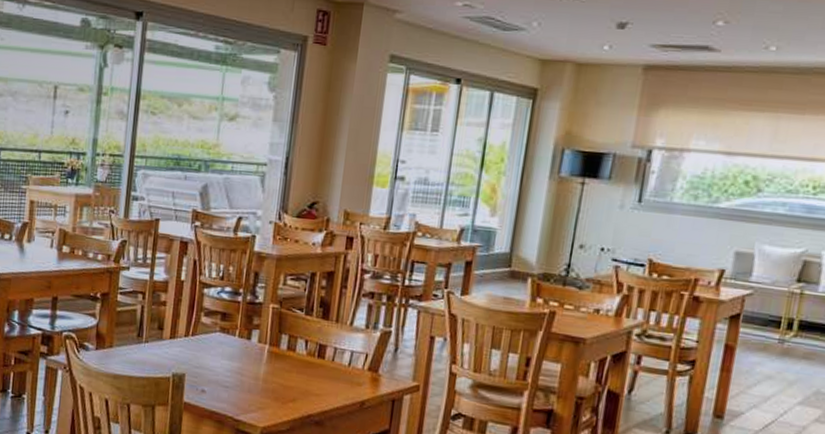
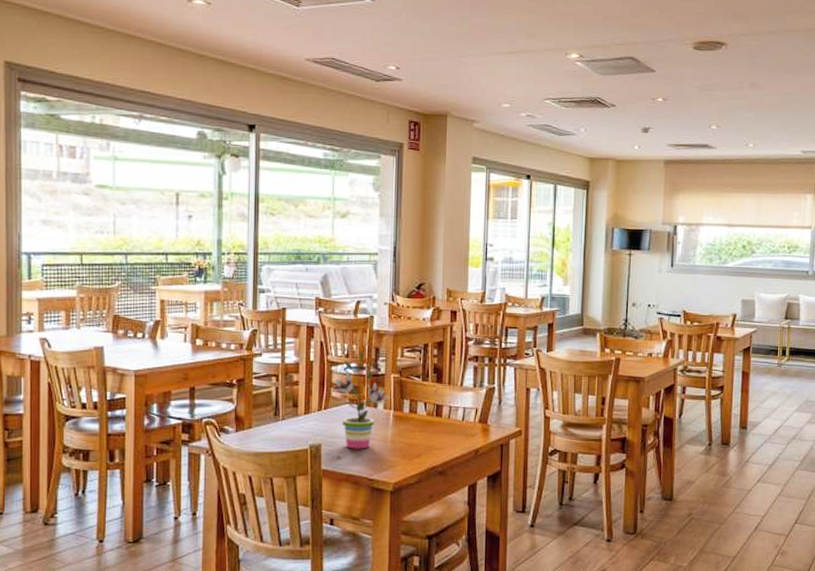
potted plant: none [200,274,267,385] -> present [330,351,390,449]

